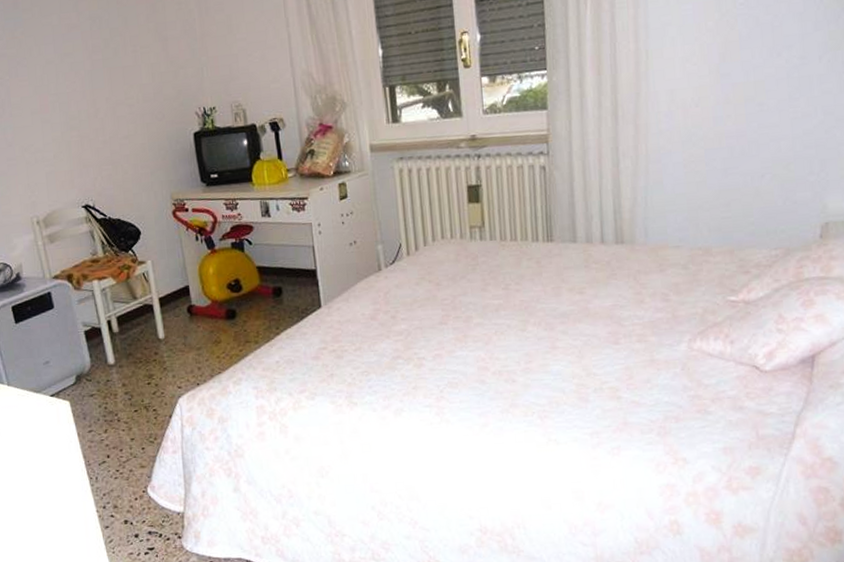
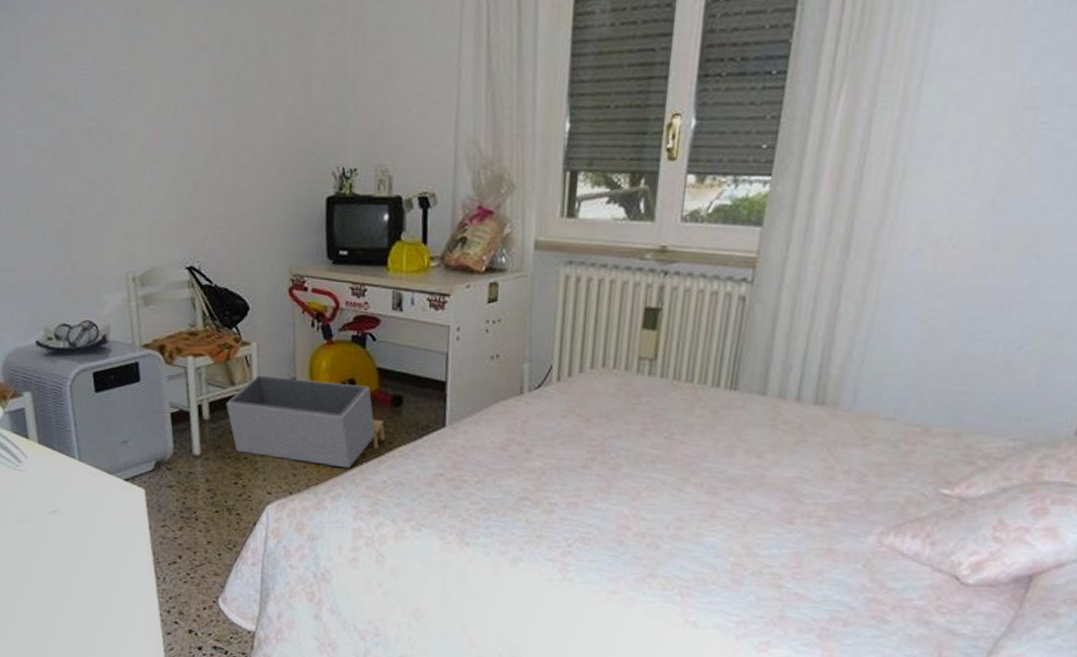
storage bin: none [131,283,272,356] -> present [226,374,385,469]

